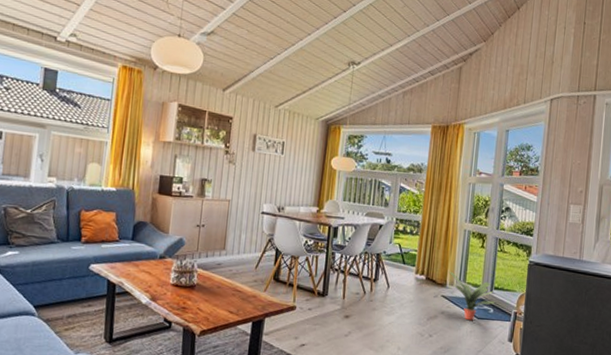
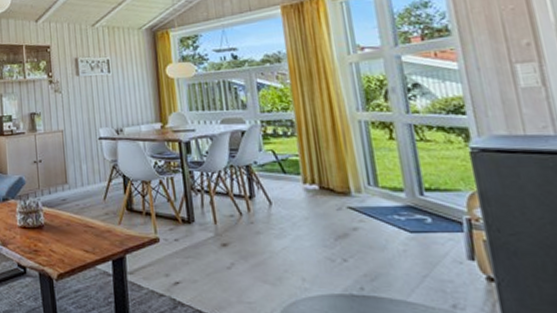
potted plant: present [449,271,495,321] -> none [350,175,432,236]

